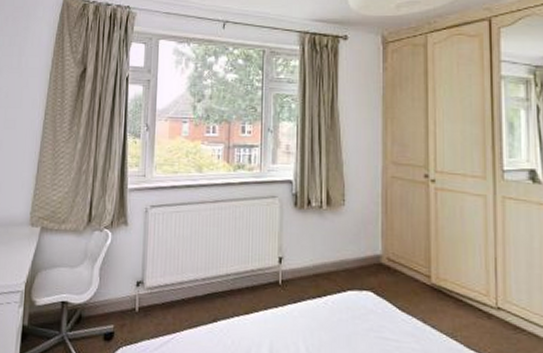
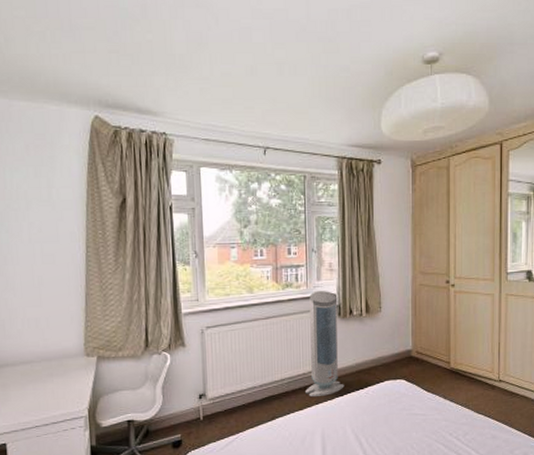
air purifier: none [253,175,299,301] -> present [305,291,345,398]

